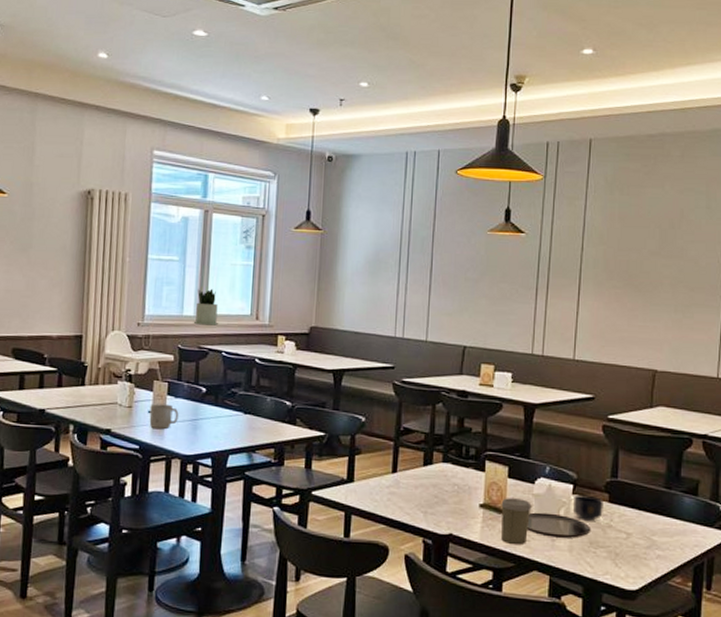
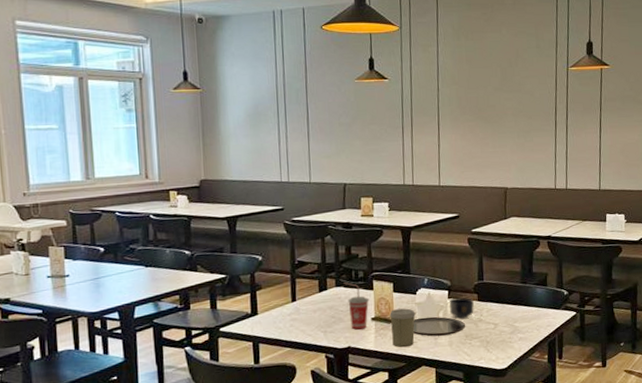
mug: present [149,404,179,429] -> none [48,267,80,292]
planter: present [193,288,219,326] -> none [82,153,109,189]
beverage cup: none [451,459,479,516] -> present [343,282,370,330]

